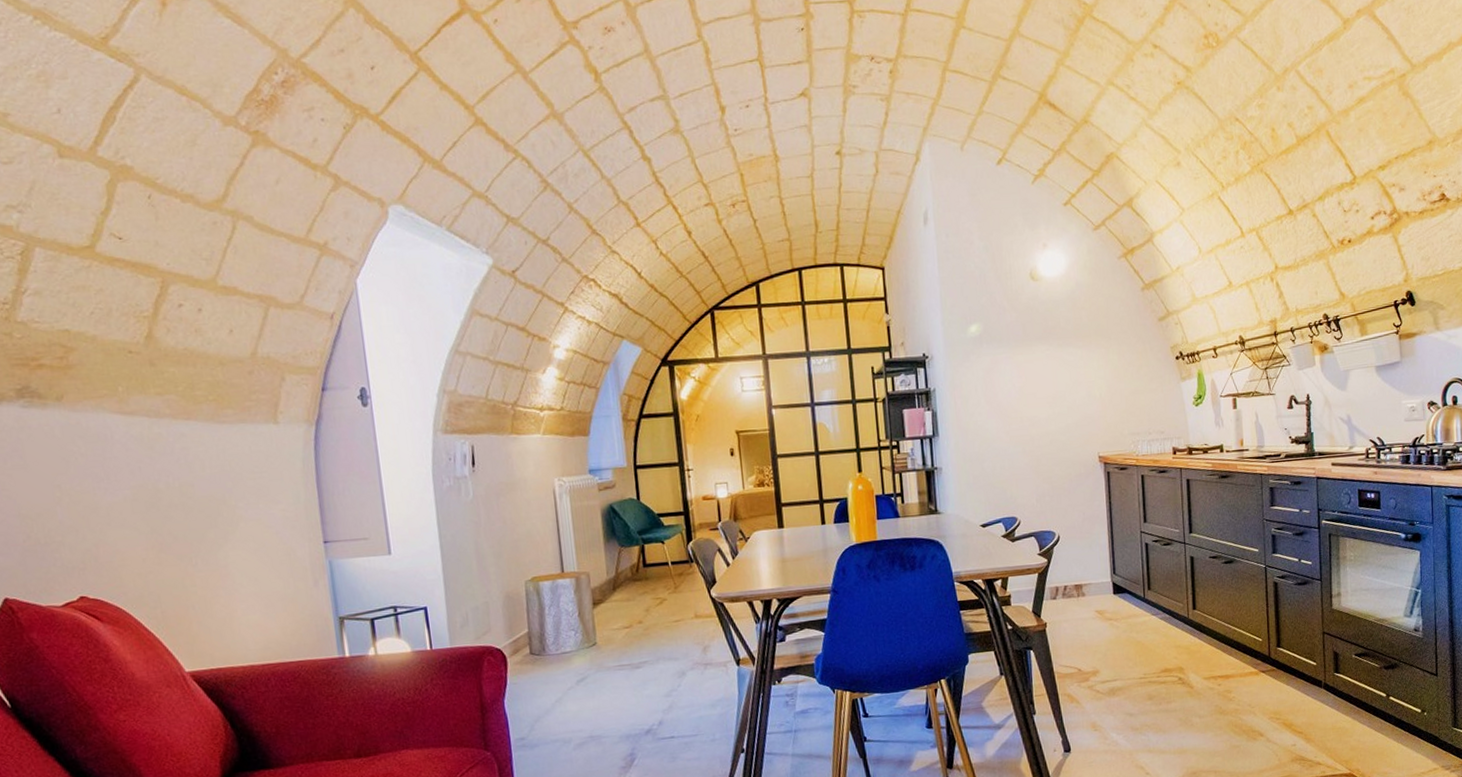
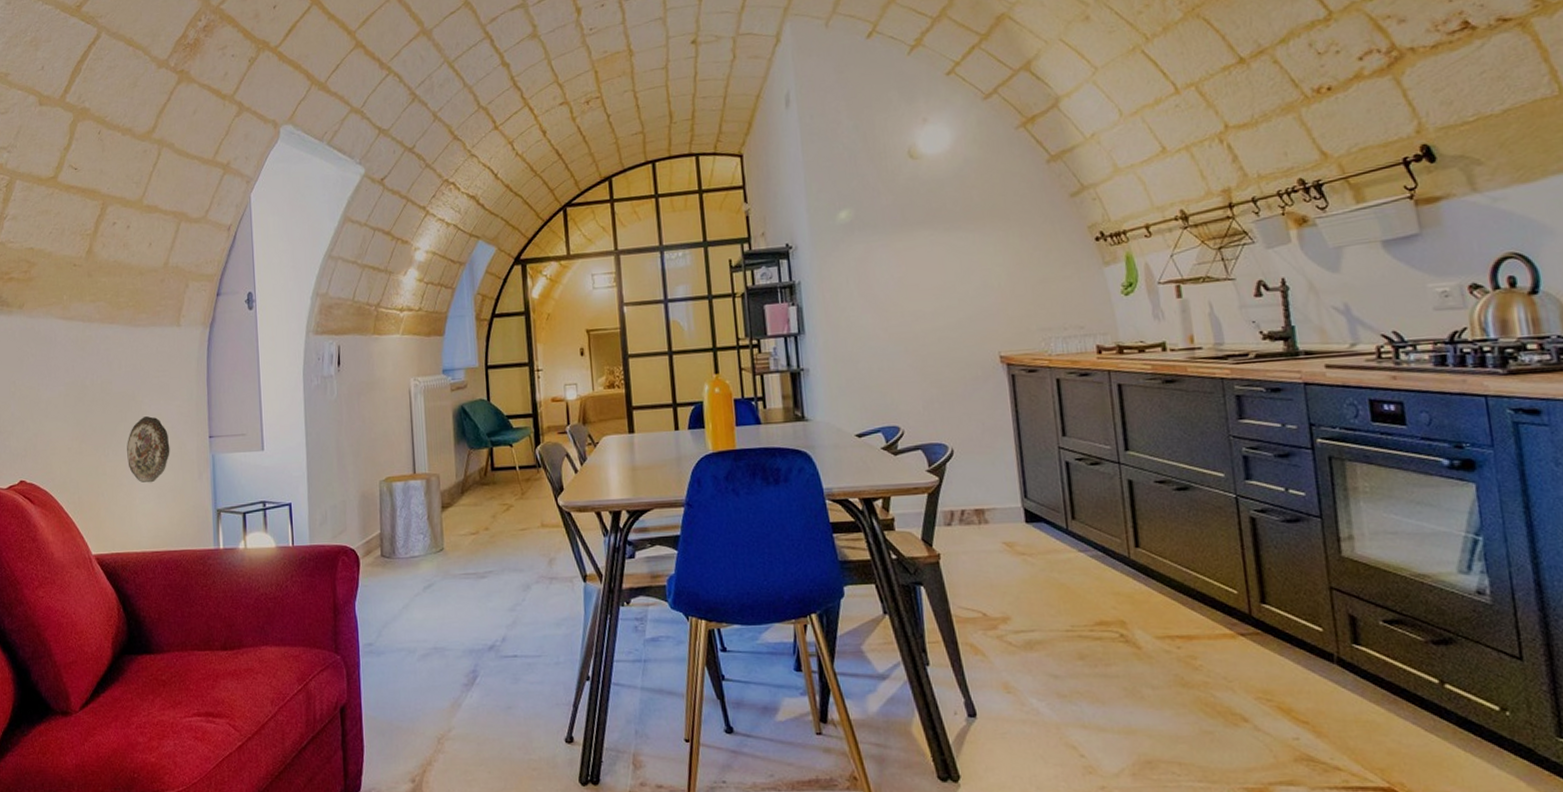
decorative plate: none [220,521,277,593] -> present [127,415,170,483]

